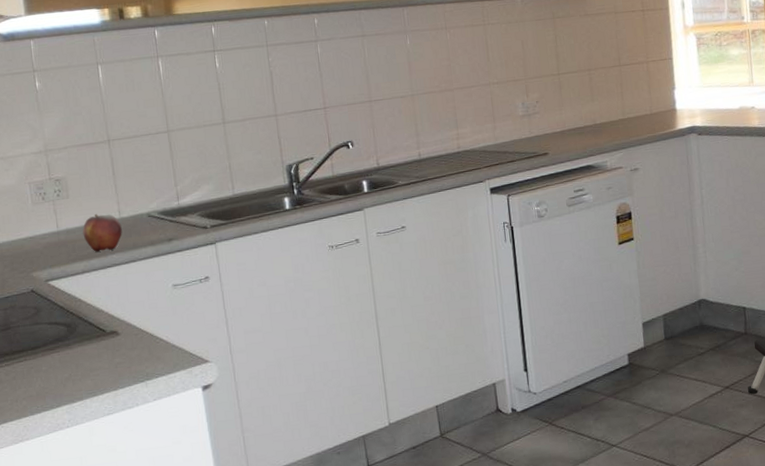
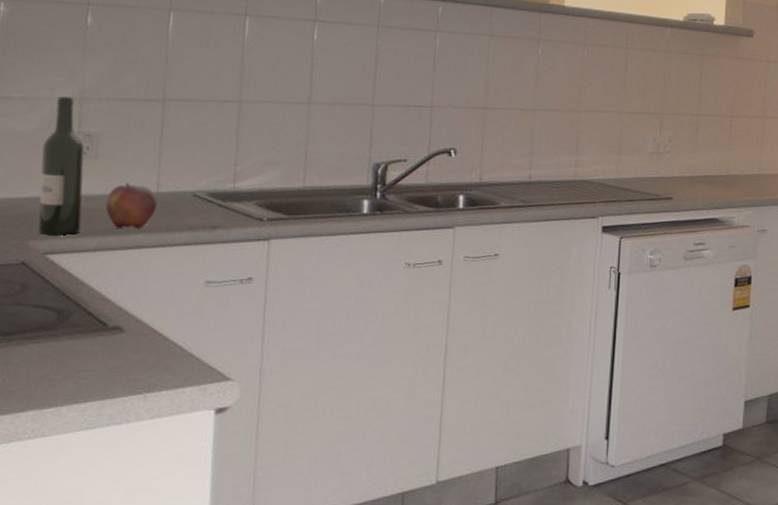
wine bottle: none [25,151,69,266] -> present [37,96,85,236]

